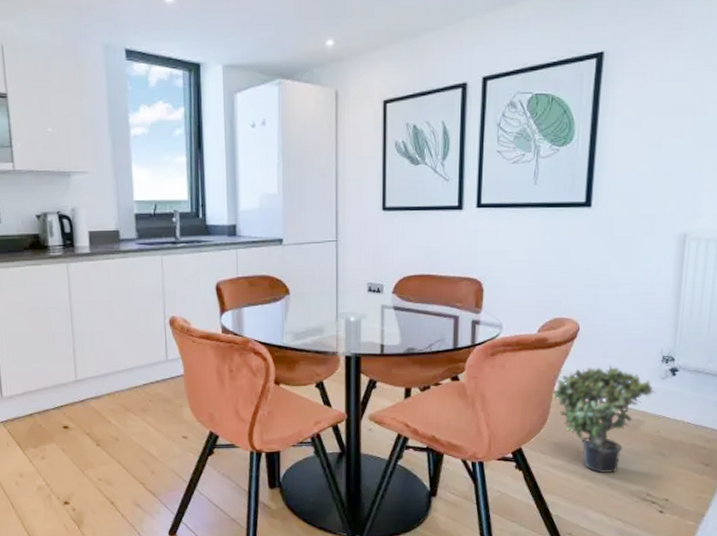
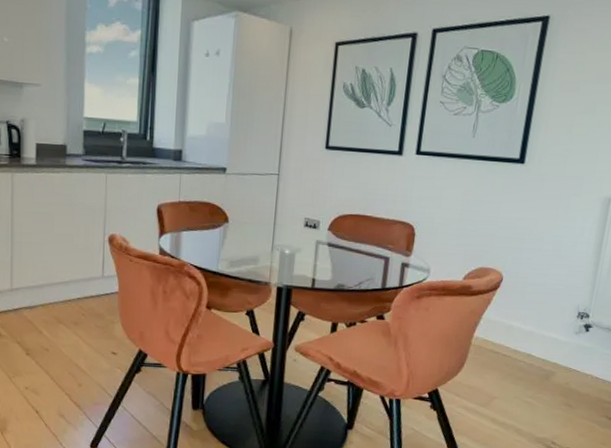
potted plant: present [551,365,657,474] -> none [471,316,570,420]

